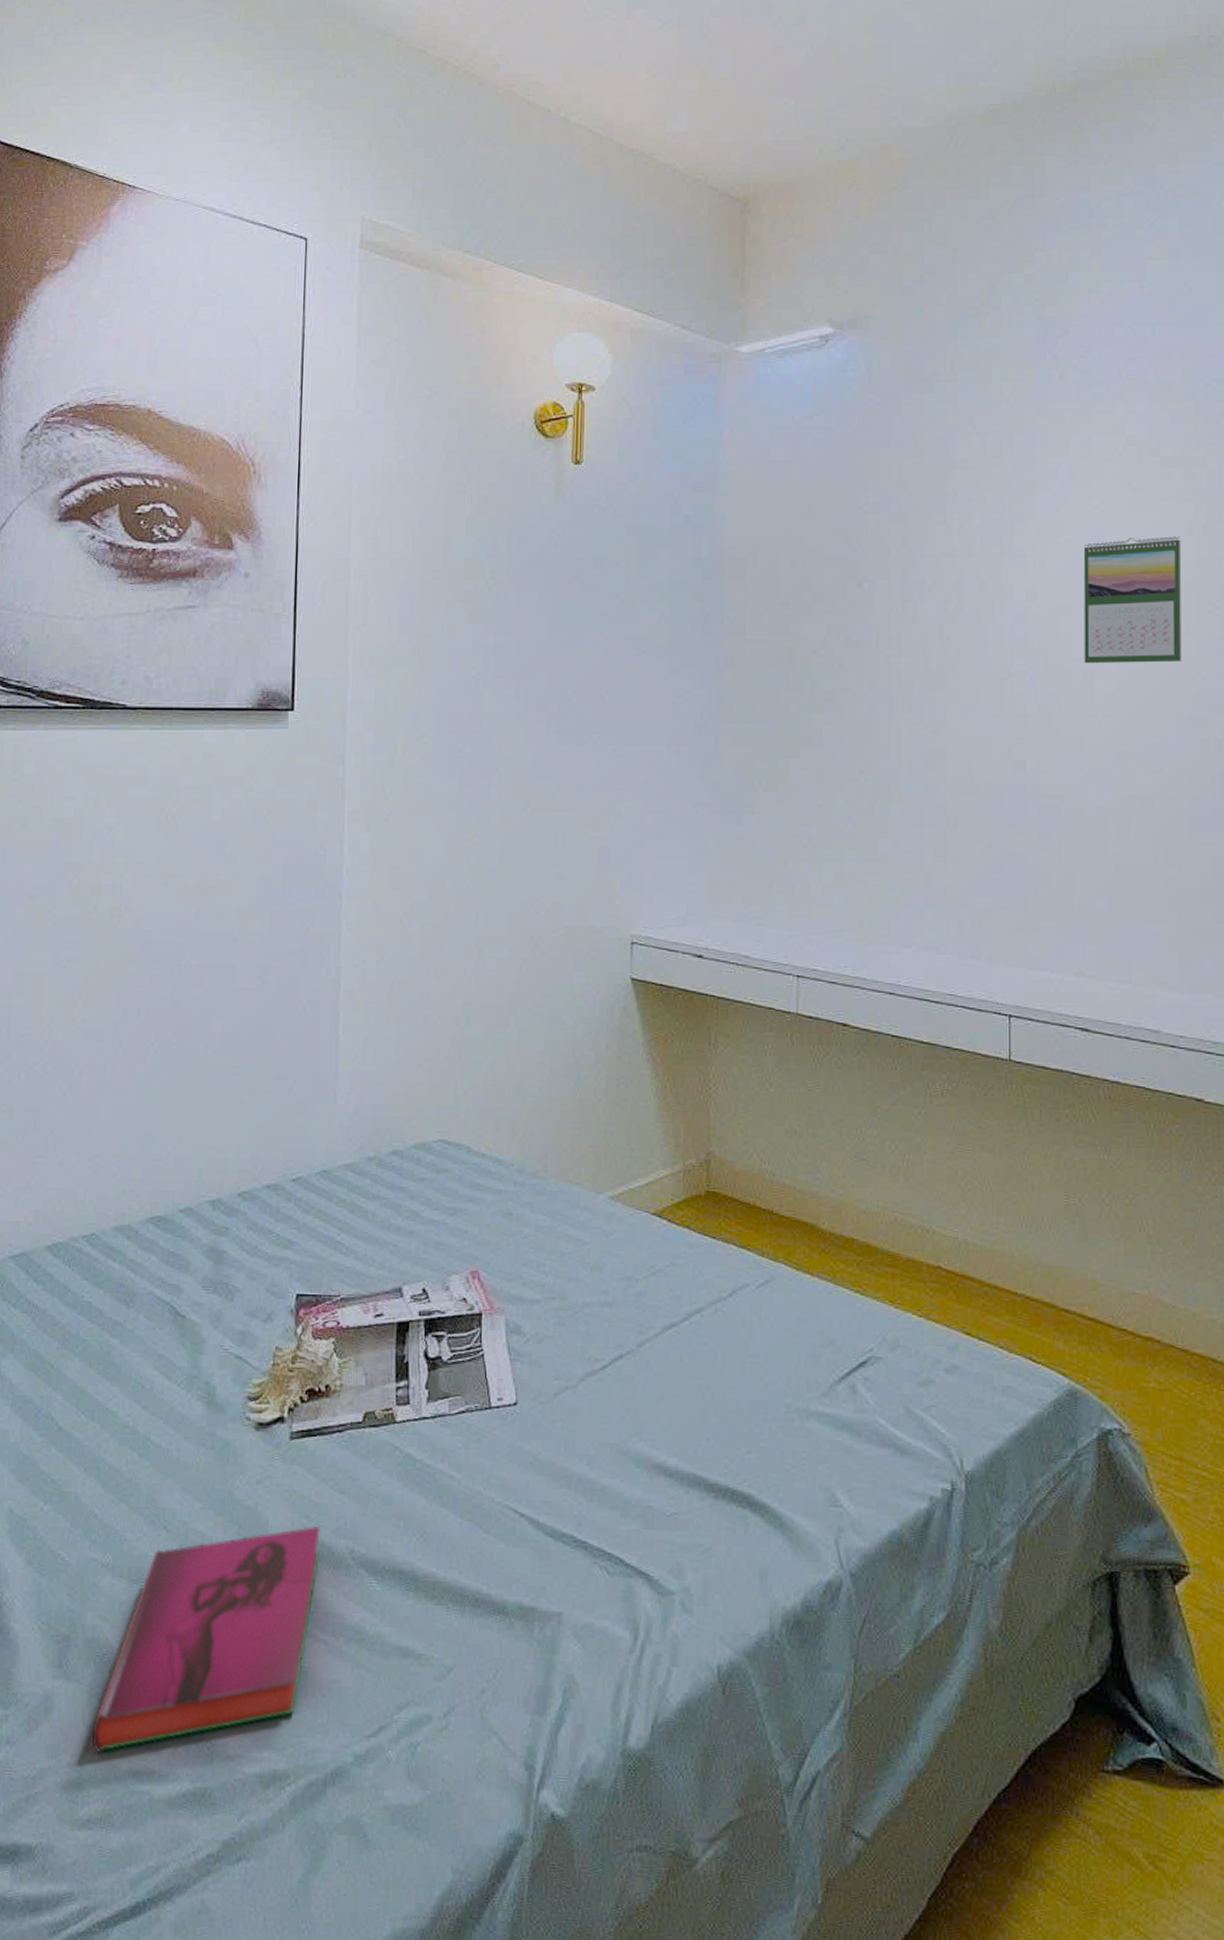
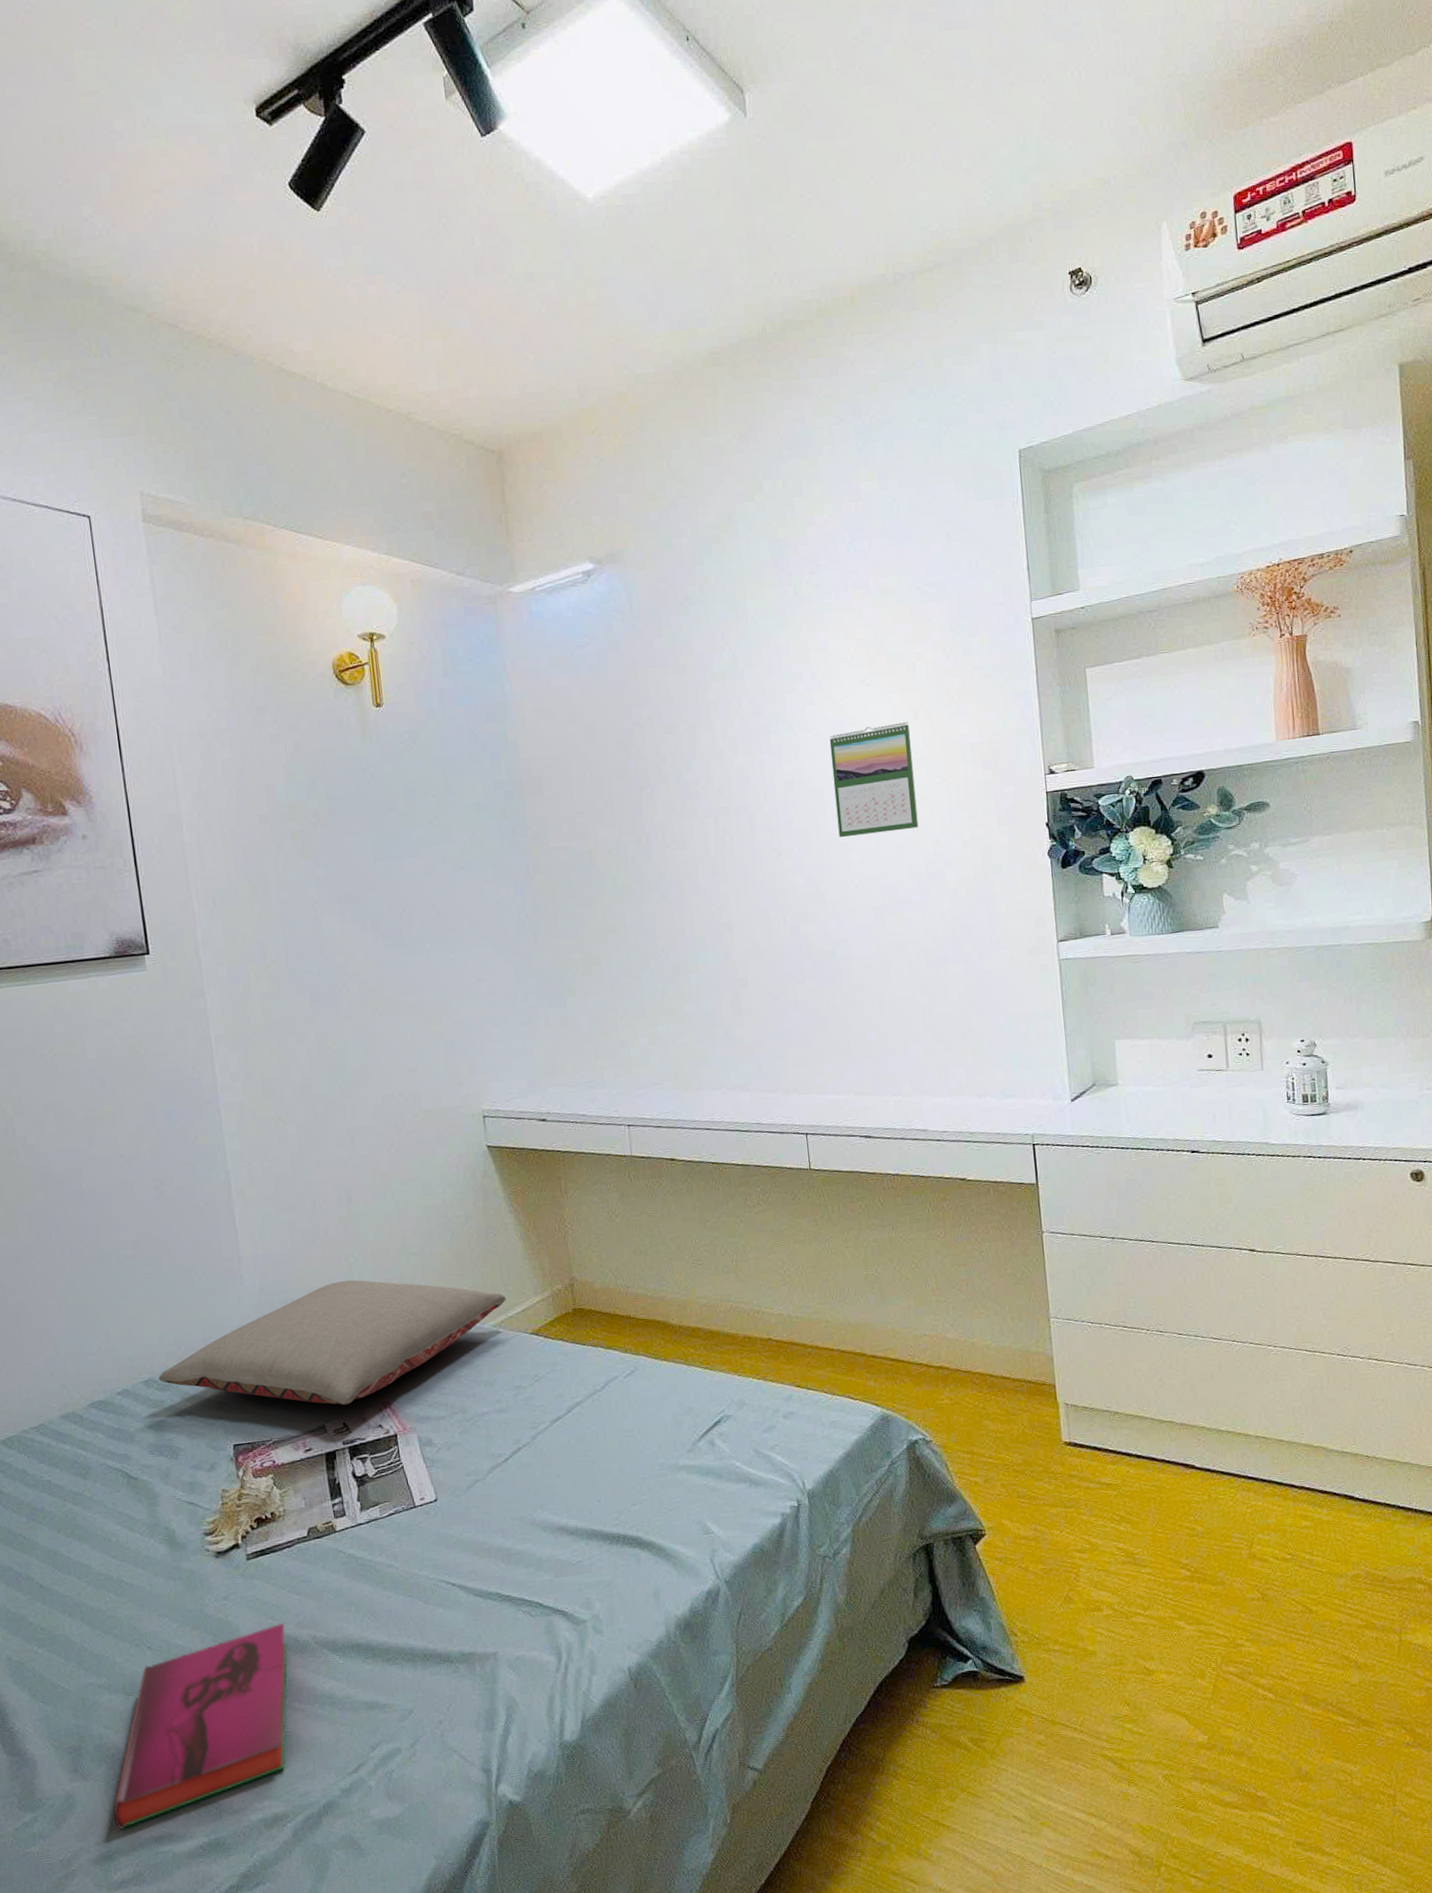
pillow: none [226,1115,629,1268] -> present [158,1279,506,1406]

